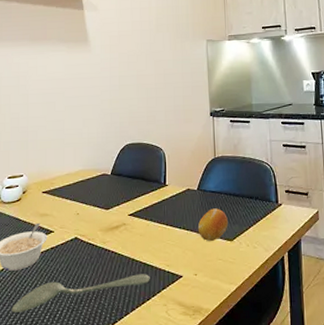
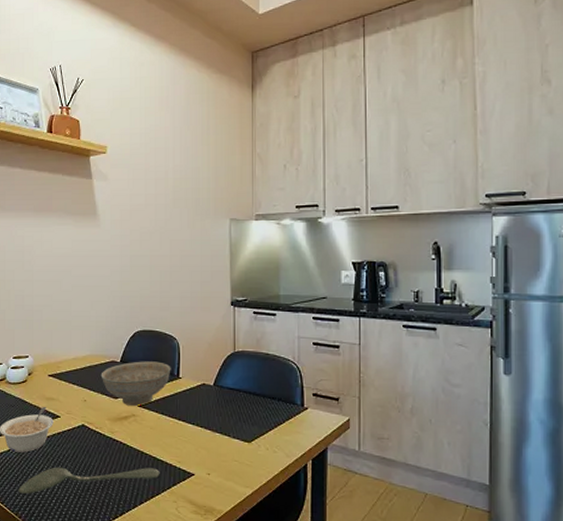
decorative bowl: none [92,171,158,215] -> present [101,361,171,406]
fruit: present [197,208,228,242] -> none [212,406,246,442]

